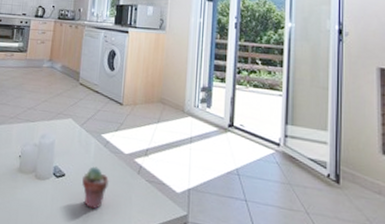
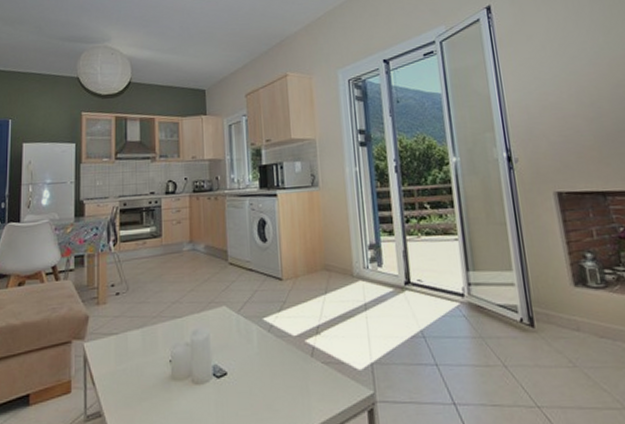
potted succulent: present [82,166,109,209] -> none [248,357,279,407]

